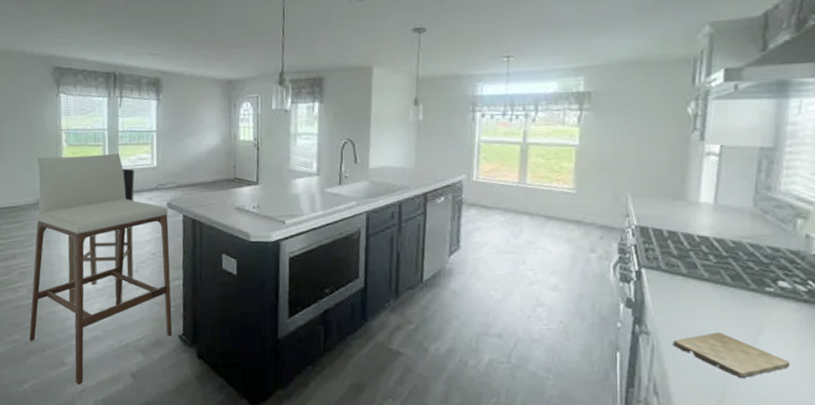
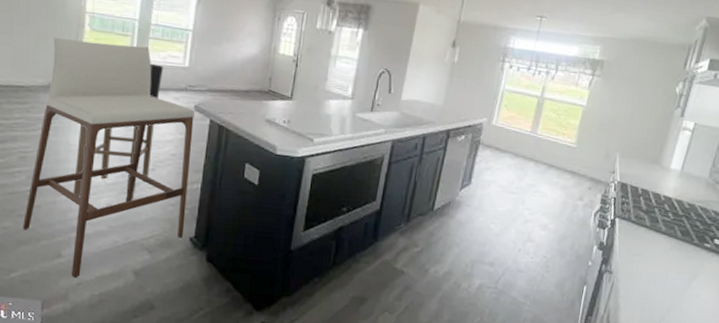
cutting board: present [673,332,791,379] -> none [628,276,711,315]

